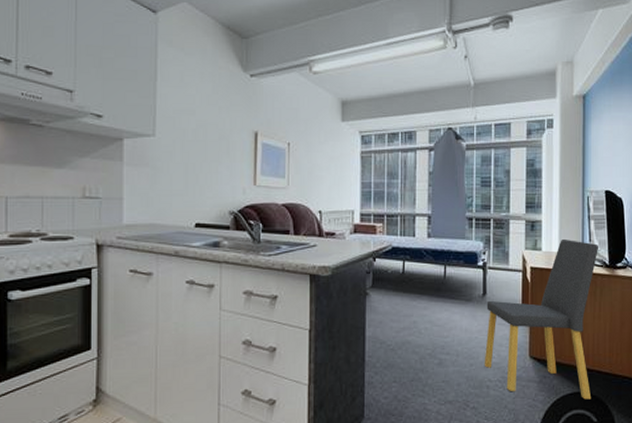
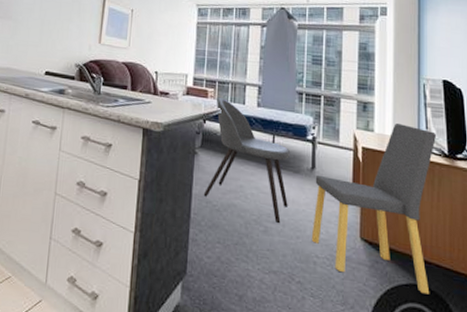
dining chair: none [377,231,462,355] -> present [203,96,291,224]

